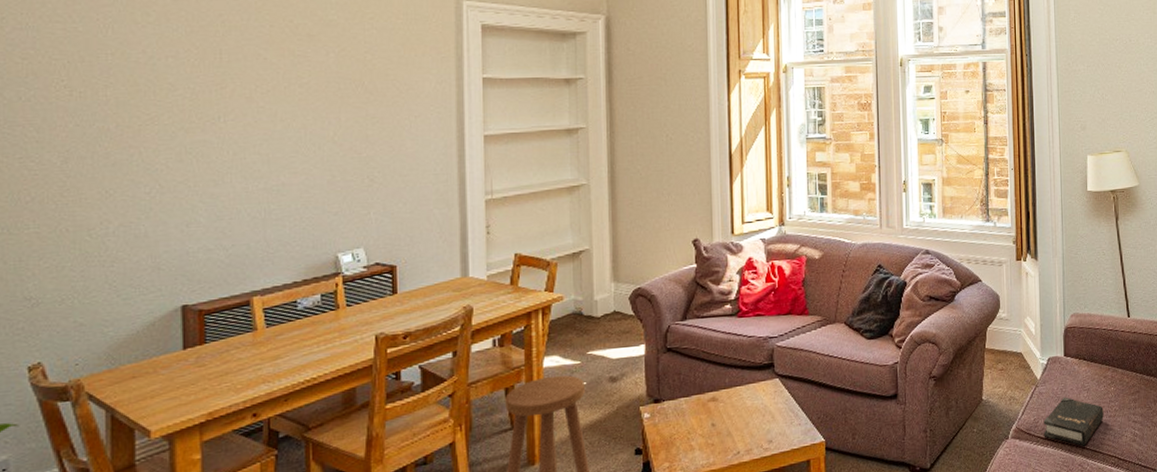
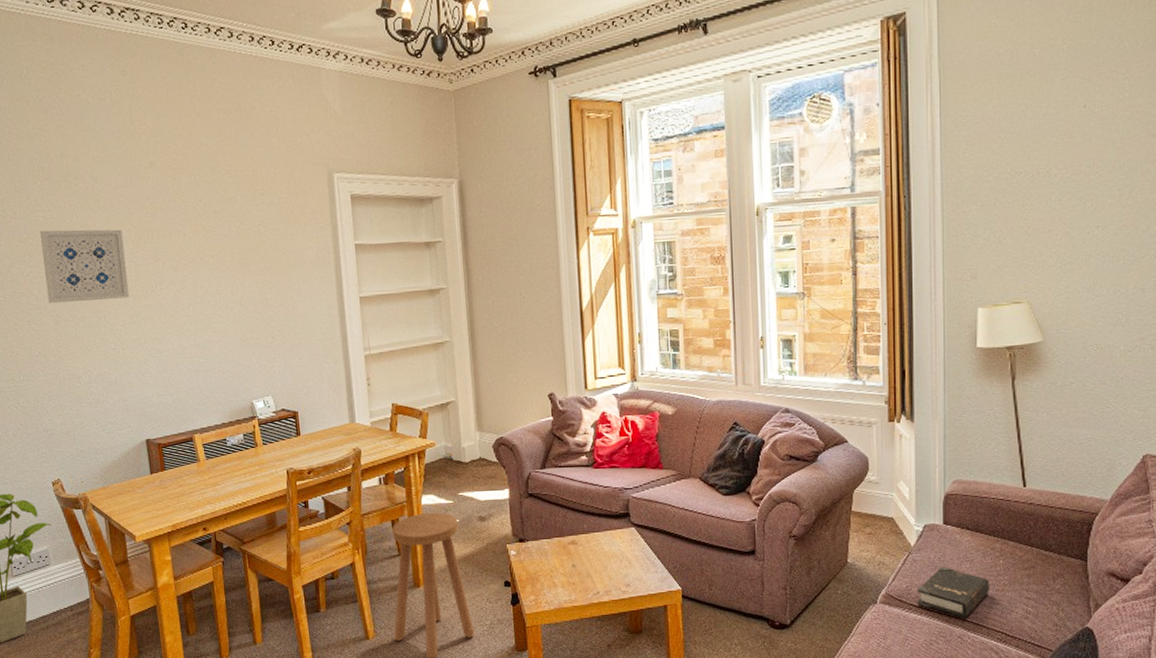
wall art: none [54,46,179,137] -> present [40,229,130,304]

